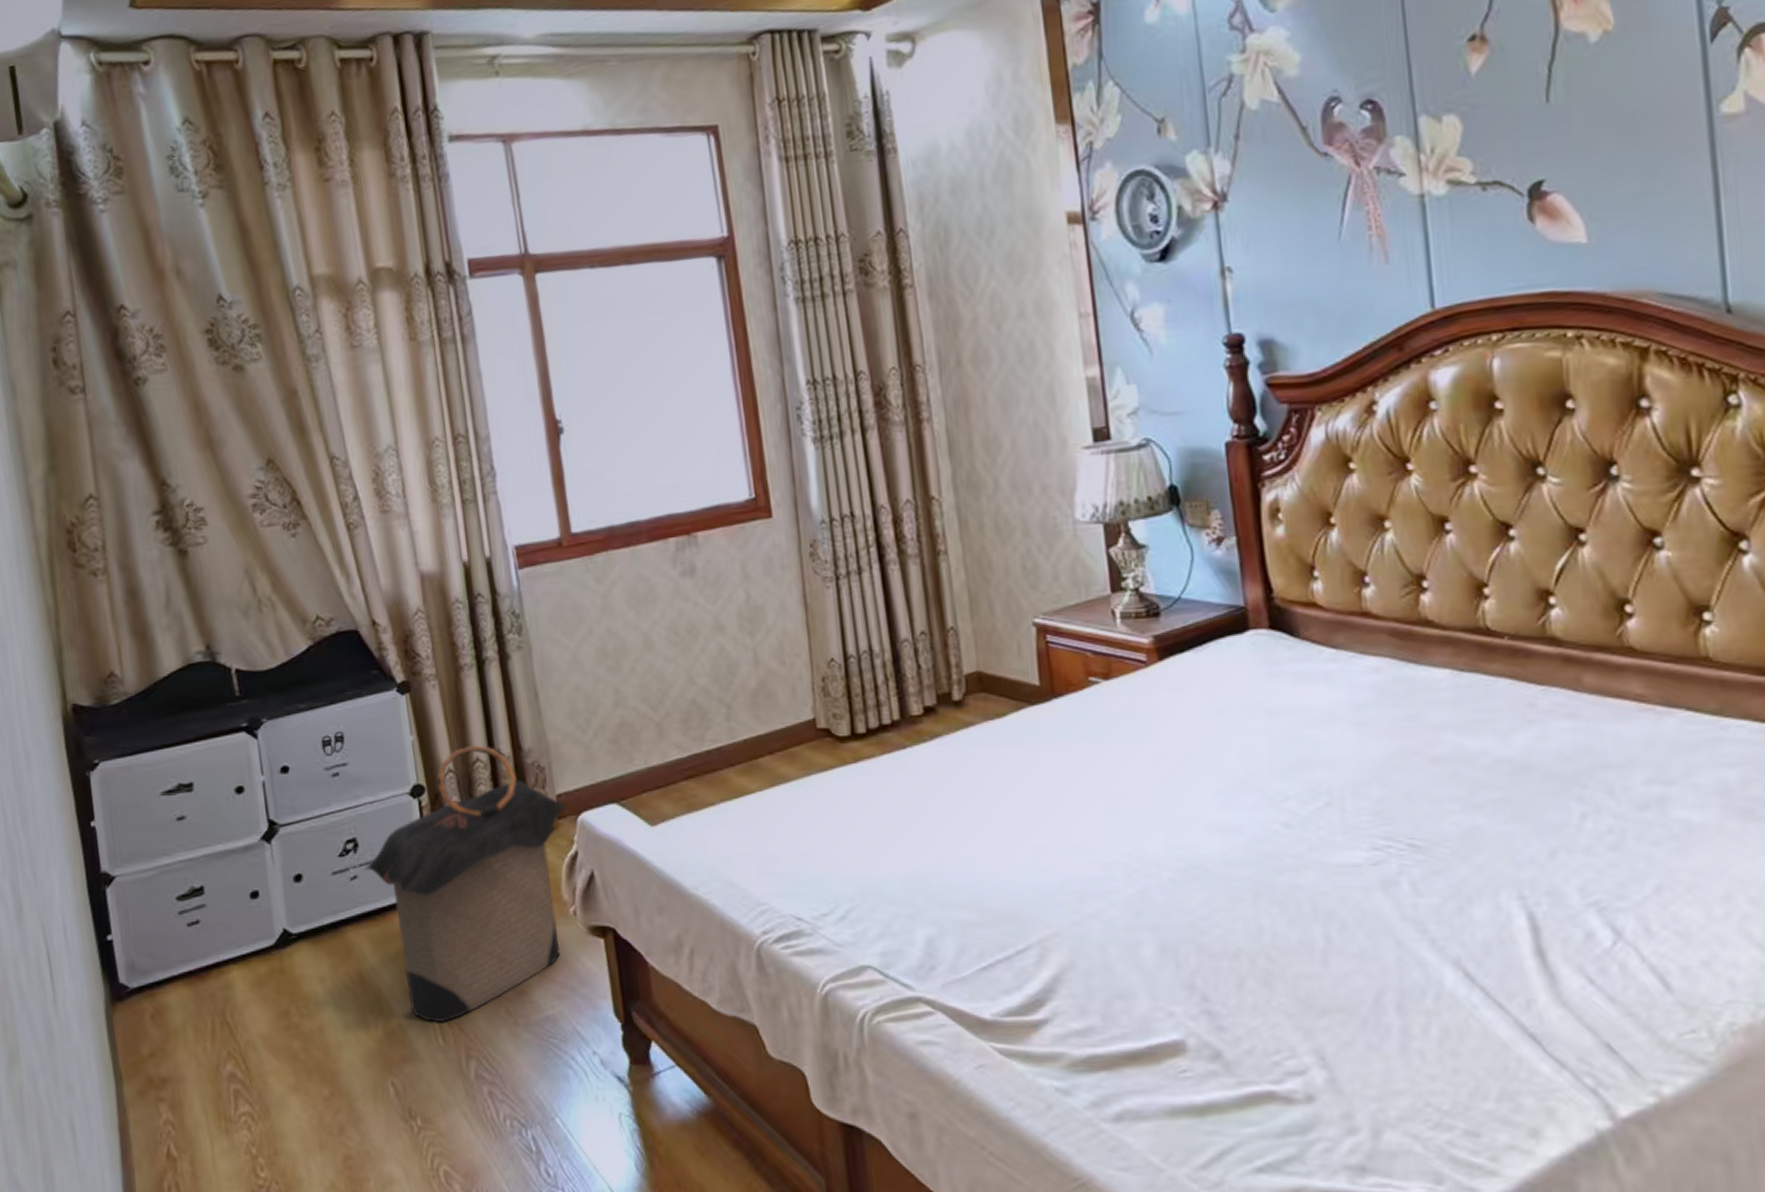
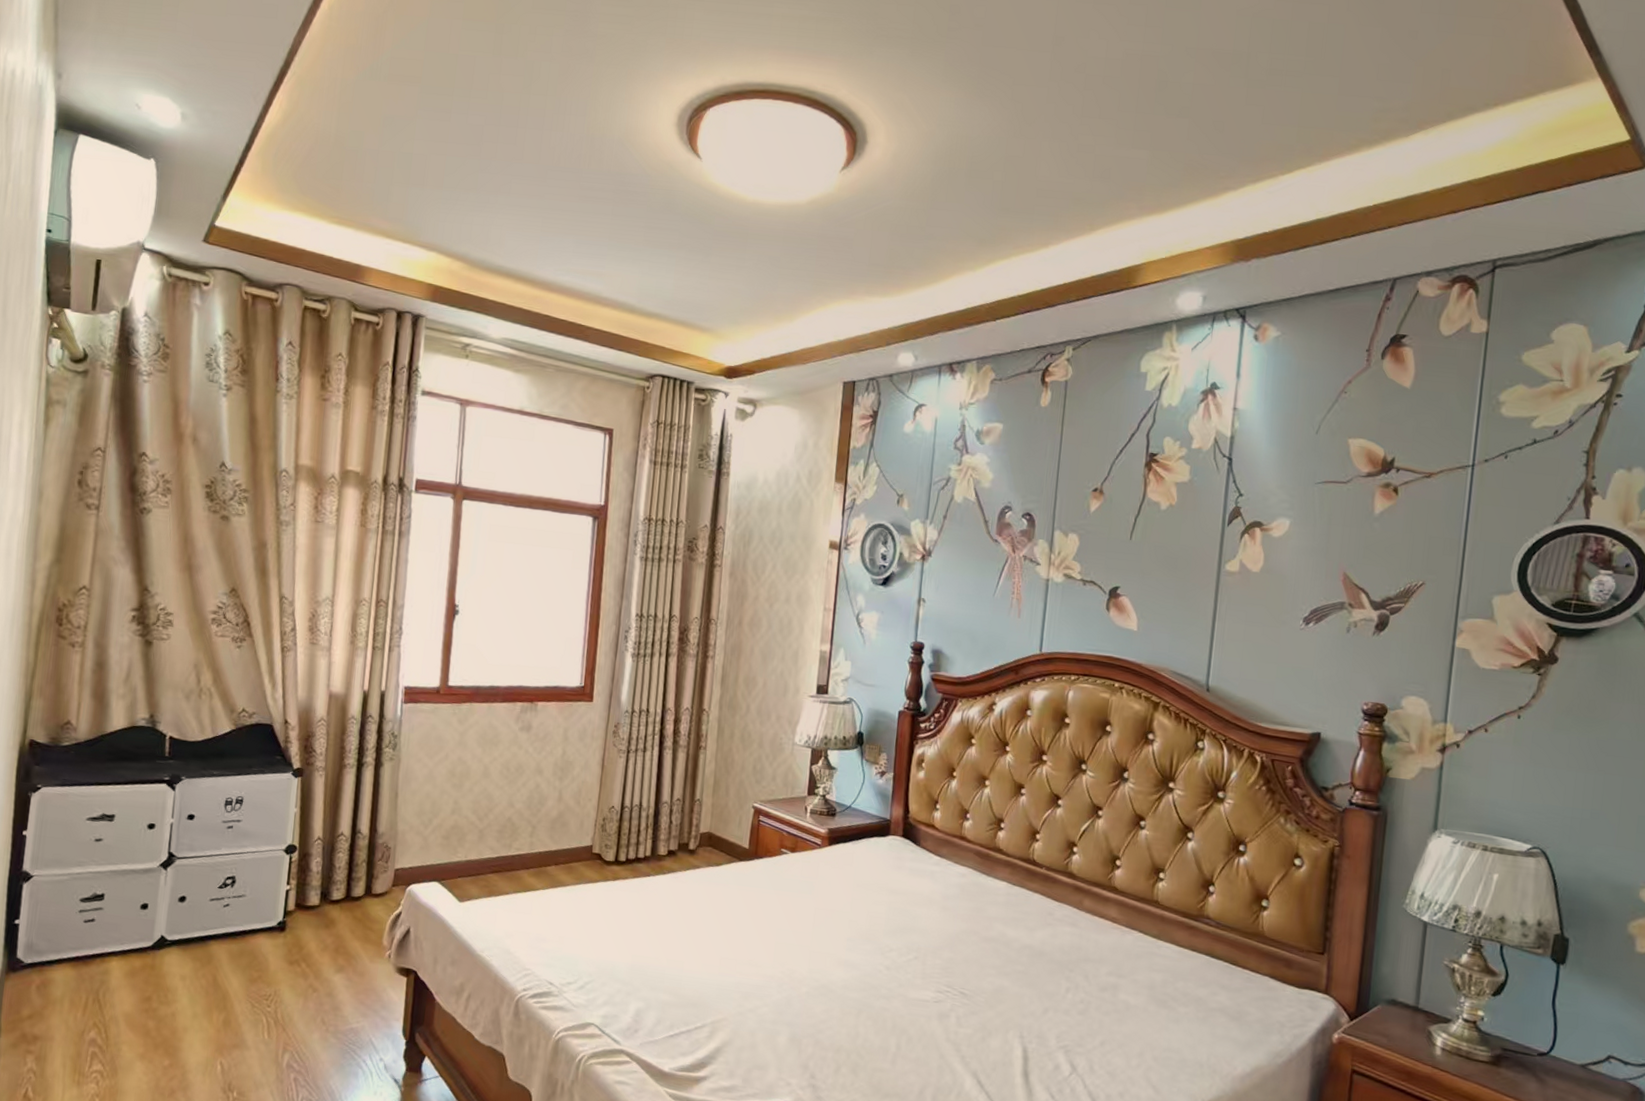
laundry hamper: present [364,745,565,1022] -> none [236,822,400,1022]

